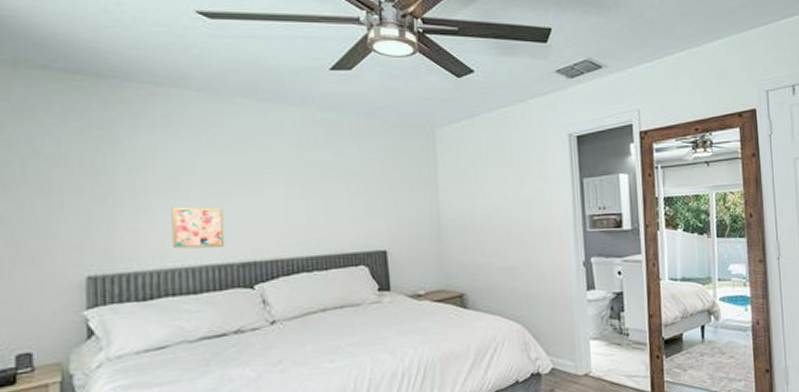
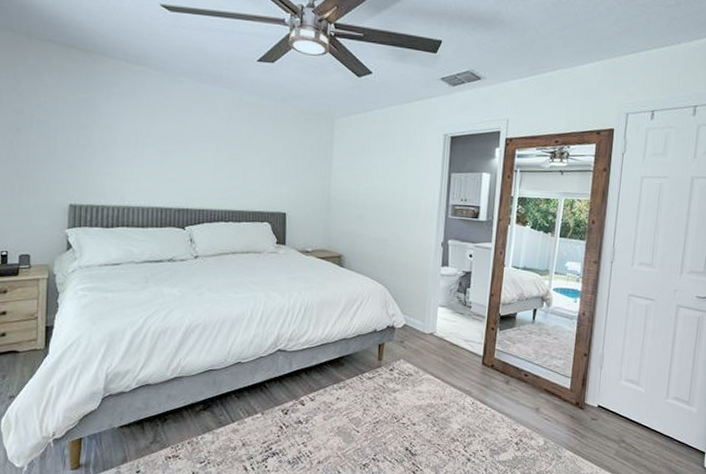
wall art: present [171,207,225,249] -> none [130,159,168,194]

